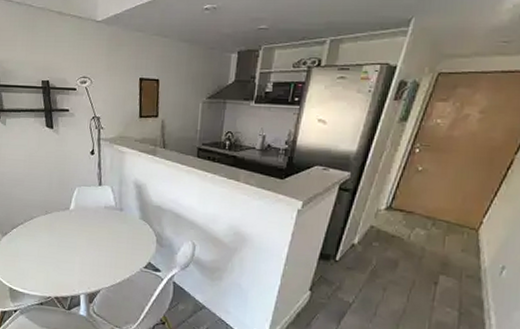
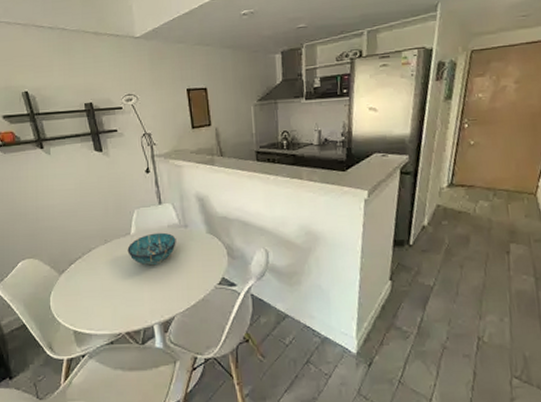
decorative bowl: none [65,211,111,242] -> present [127,232,176,266]

